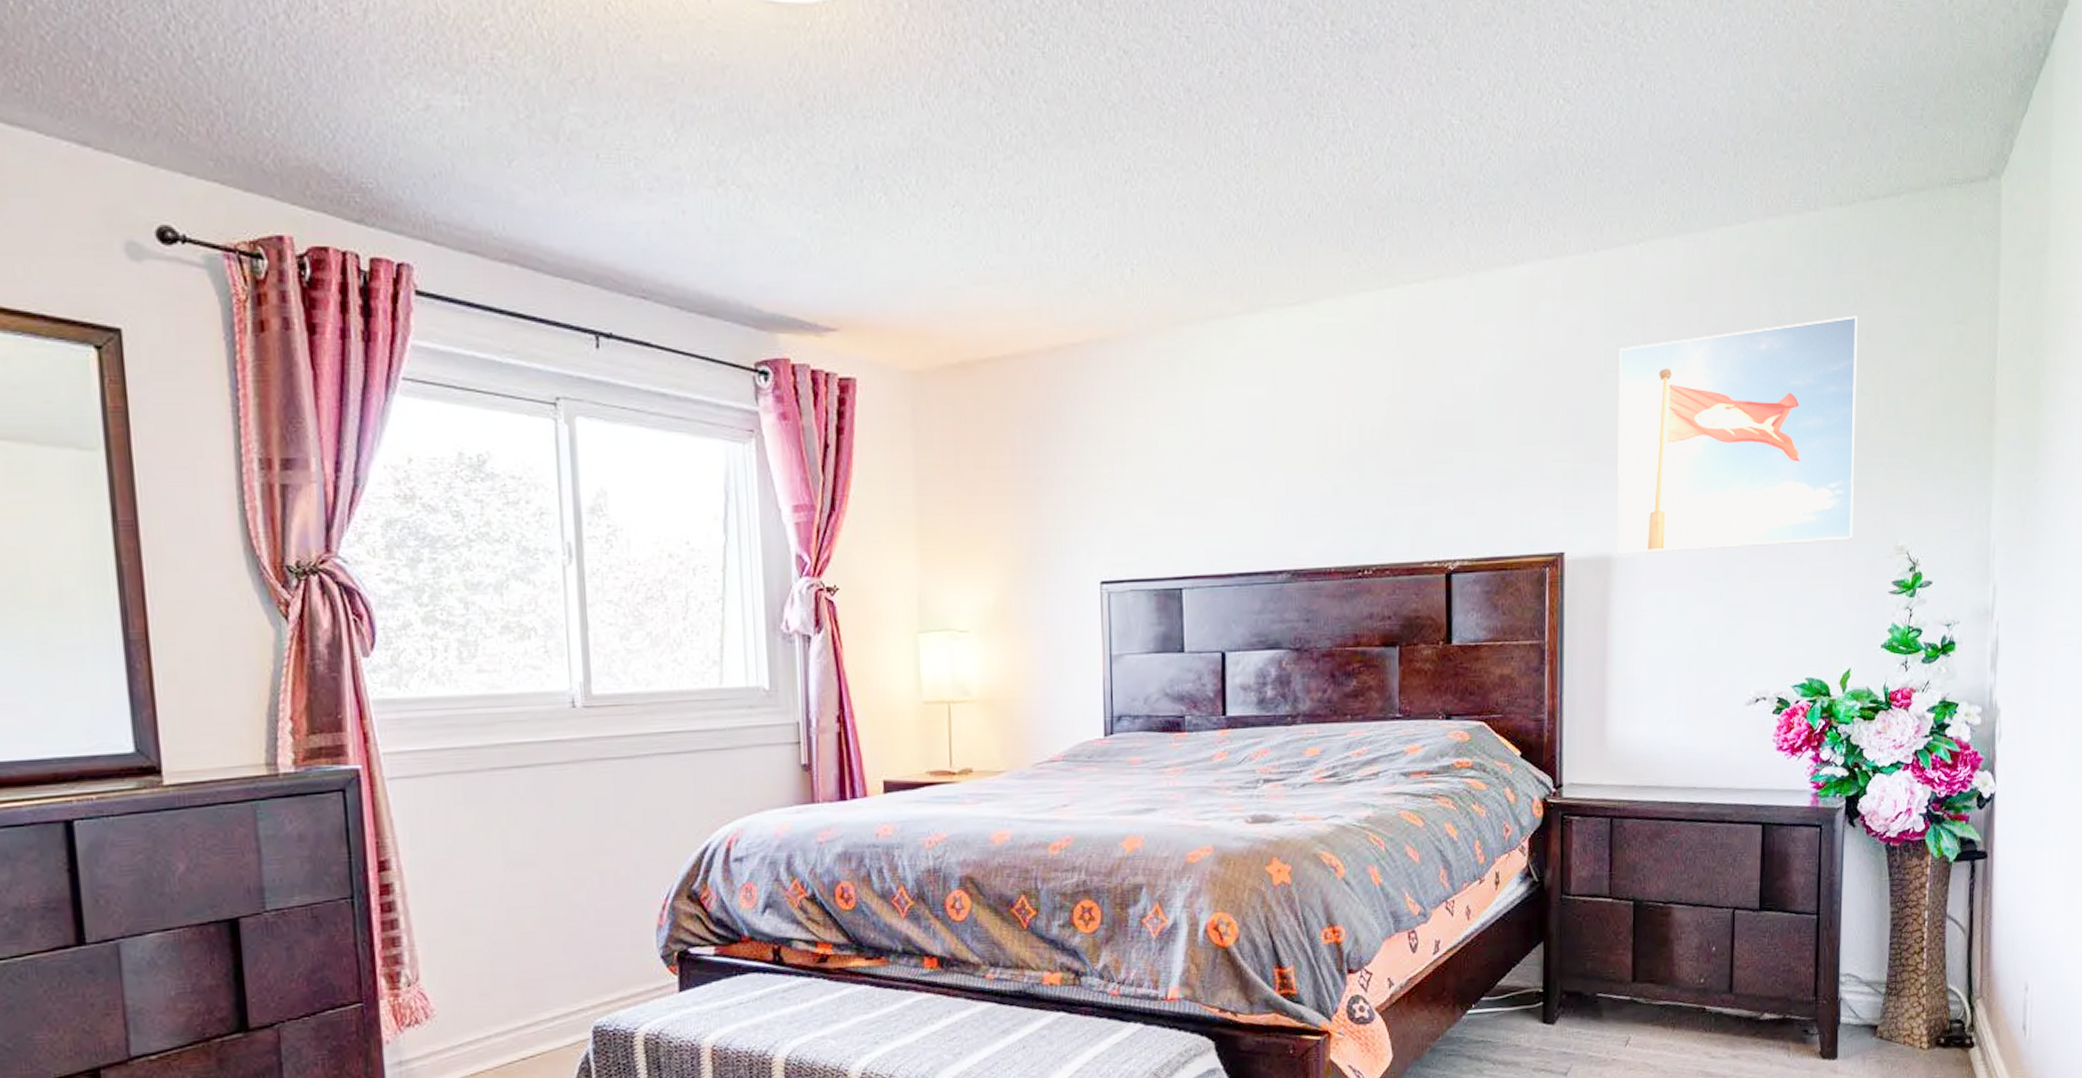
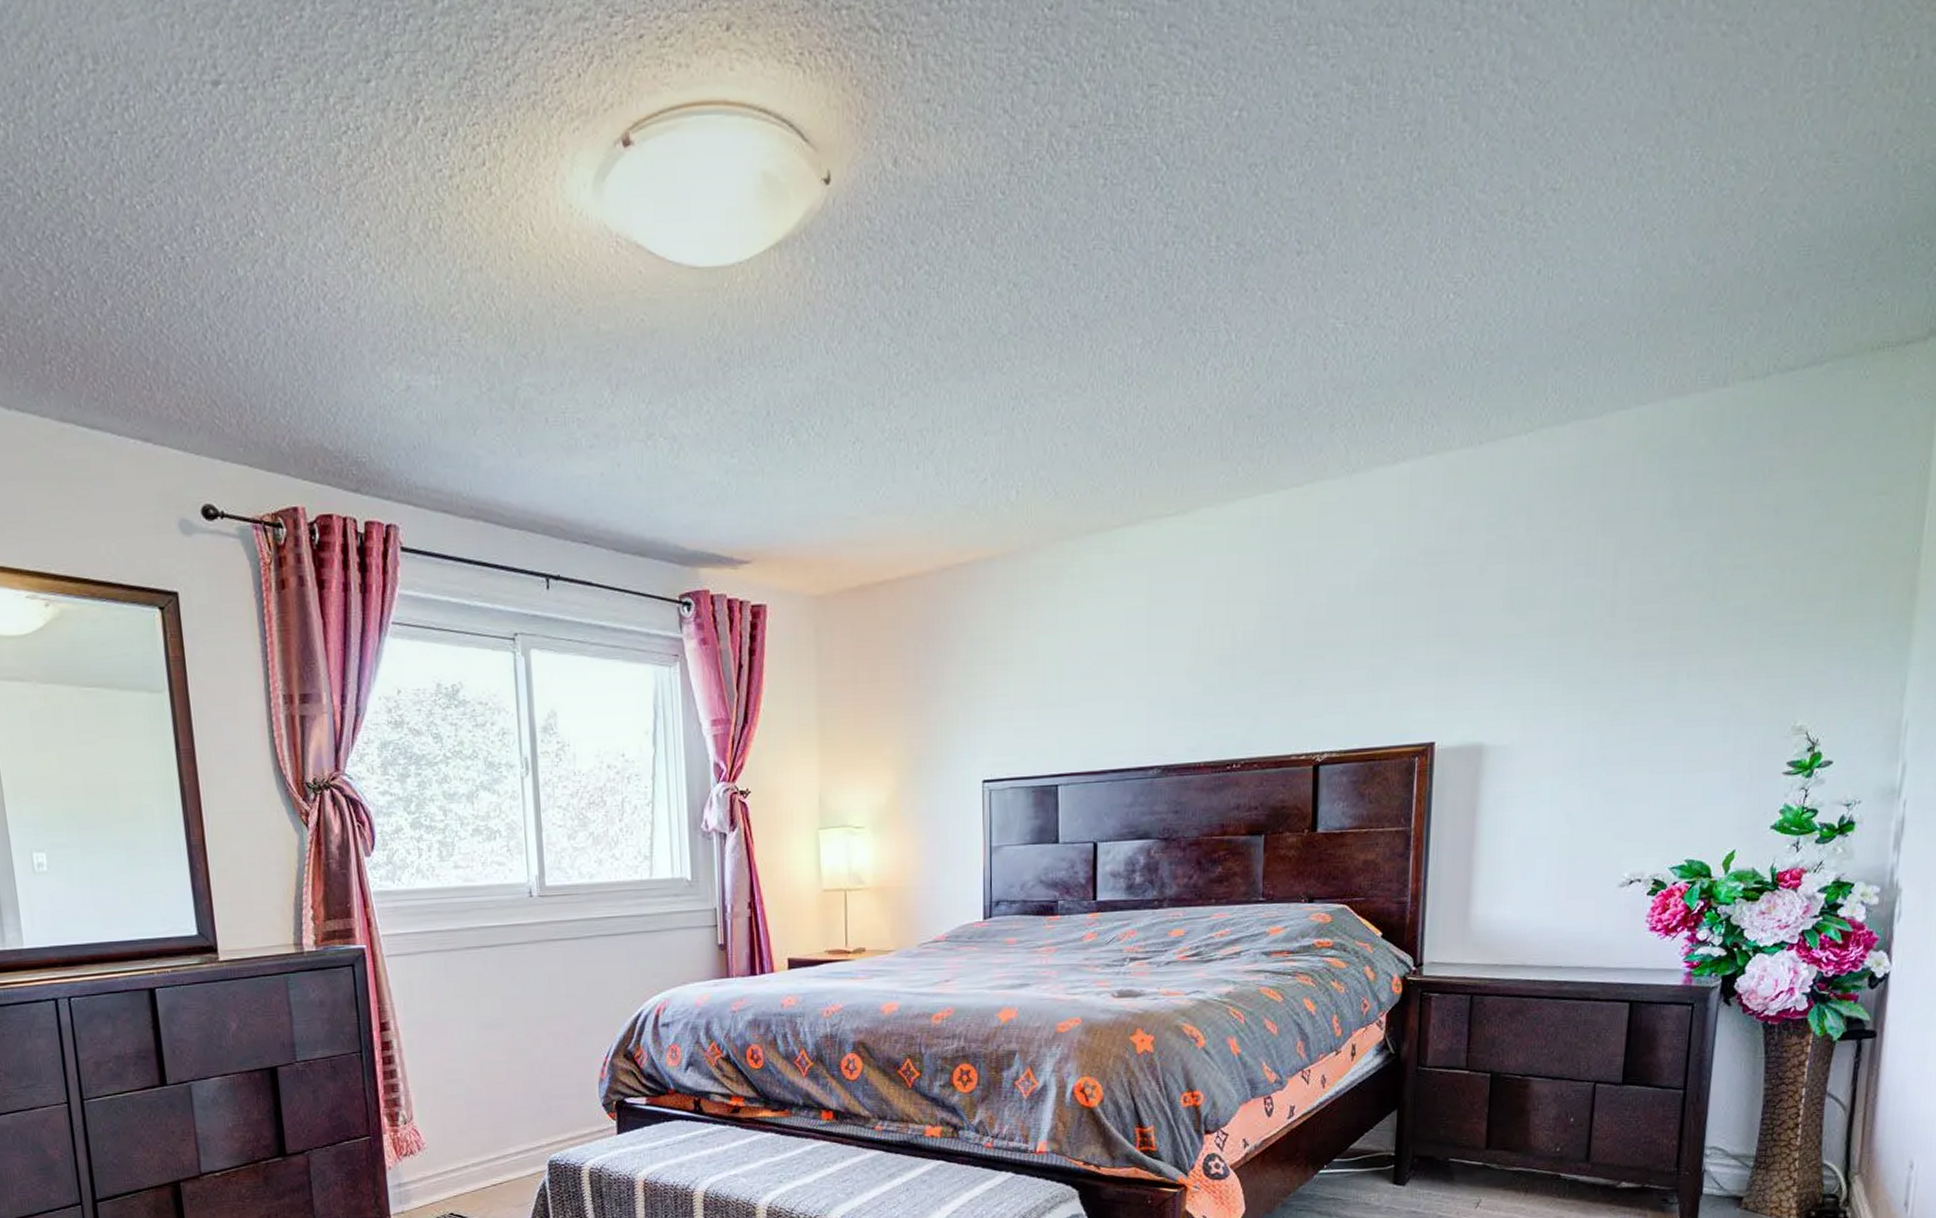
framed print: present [1618,315,1858,554] -> none [1490,492,1766,742]

